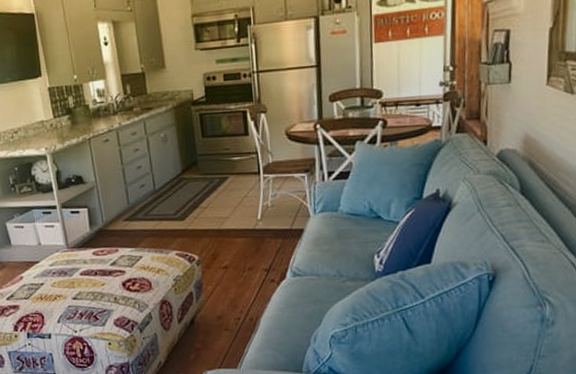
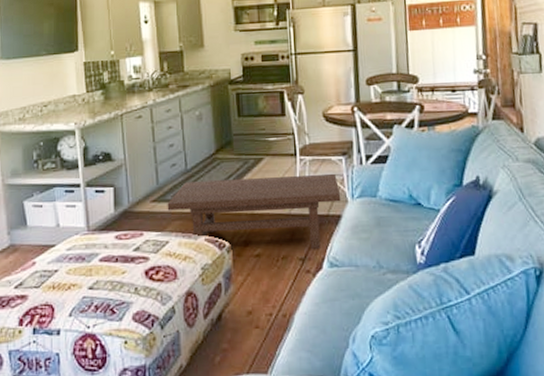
coffee table: none [138,190,304,260] -> present [167,173,341,249]

